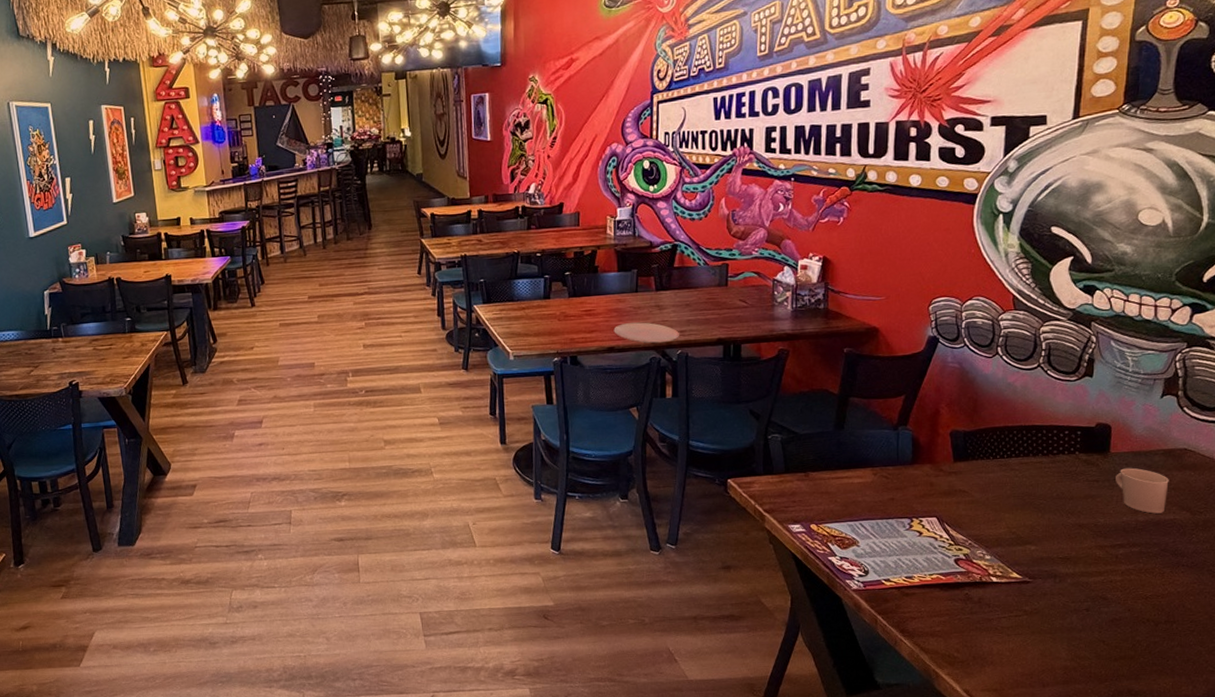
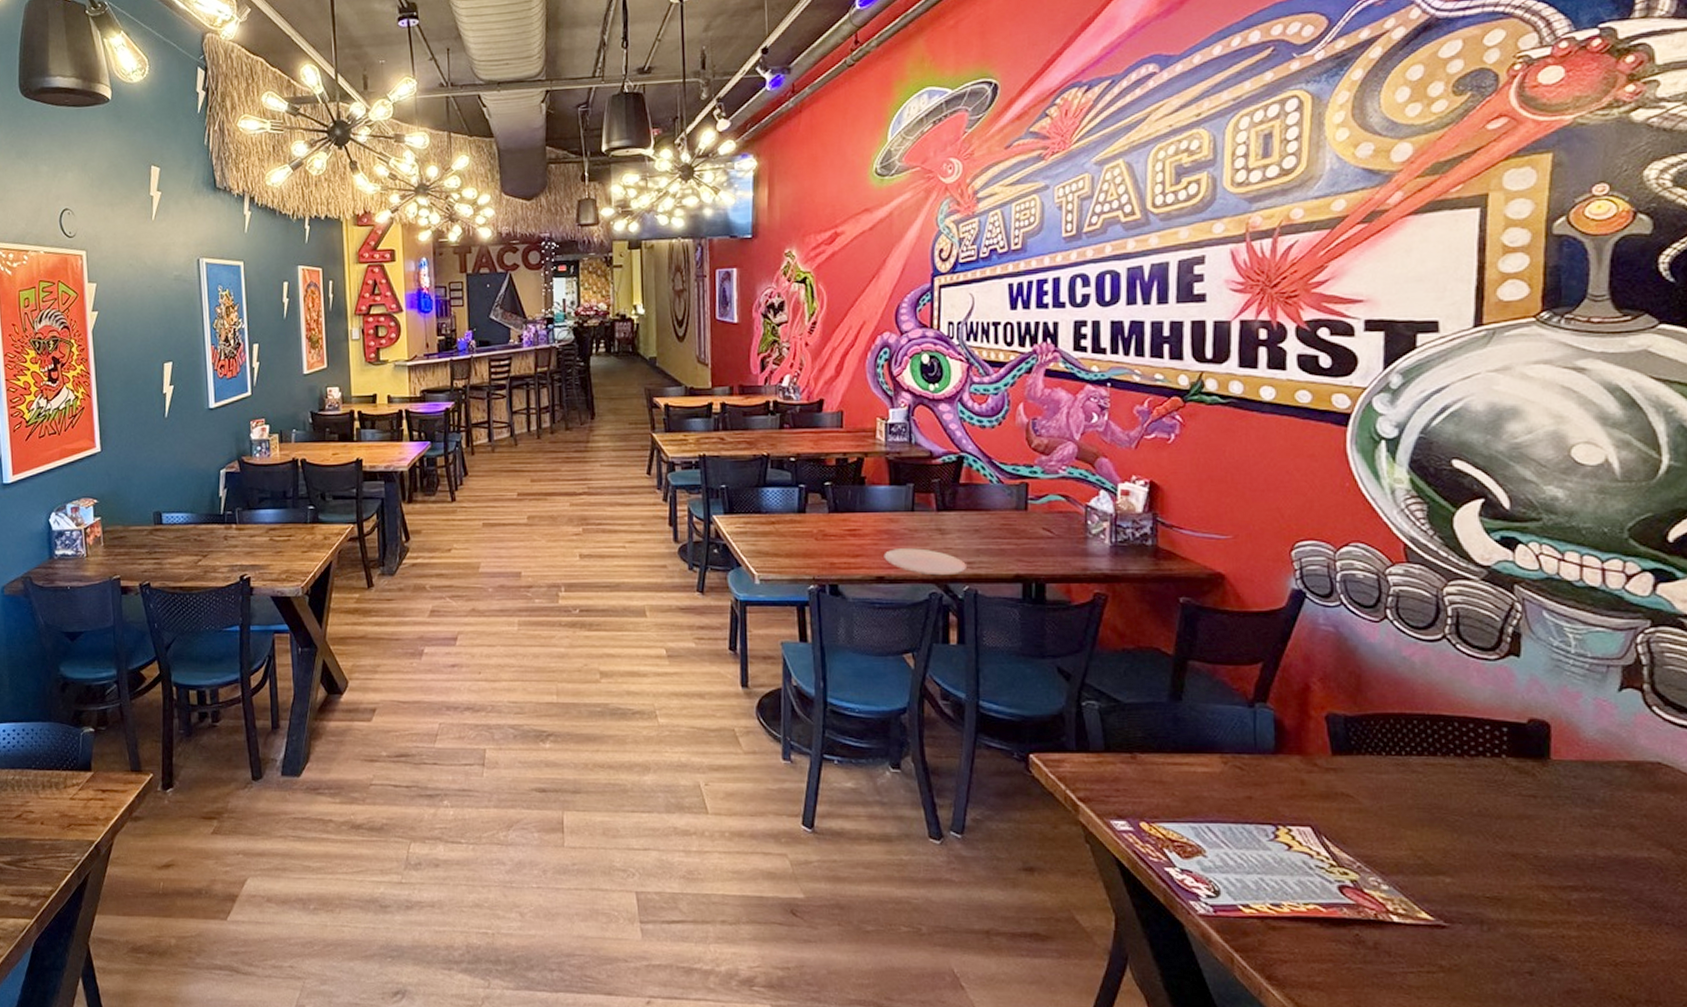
cup: present [1116,467,1169,514] -> none [1561,782,1638,848]

